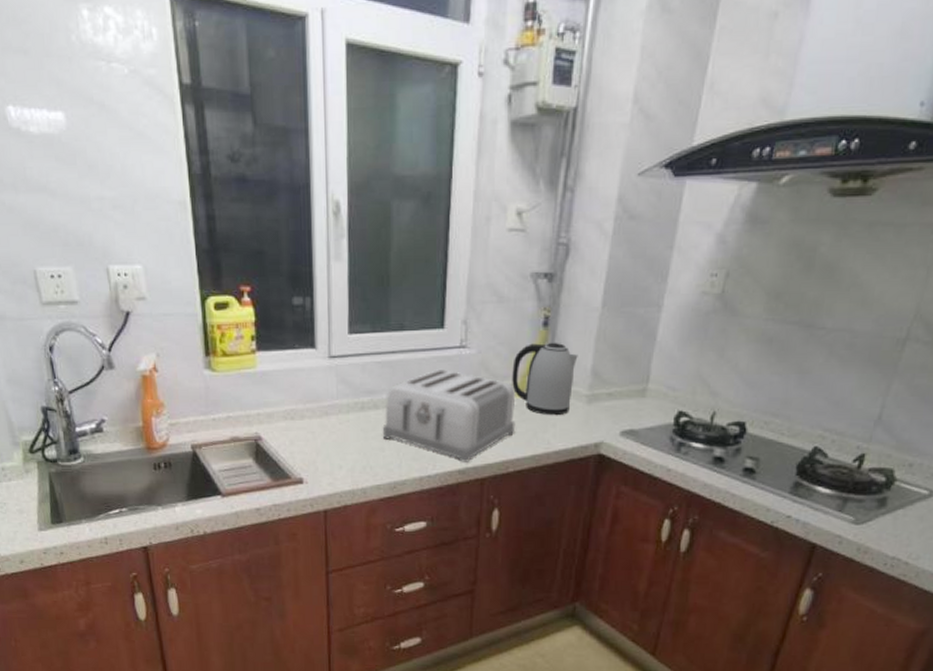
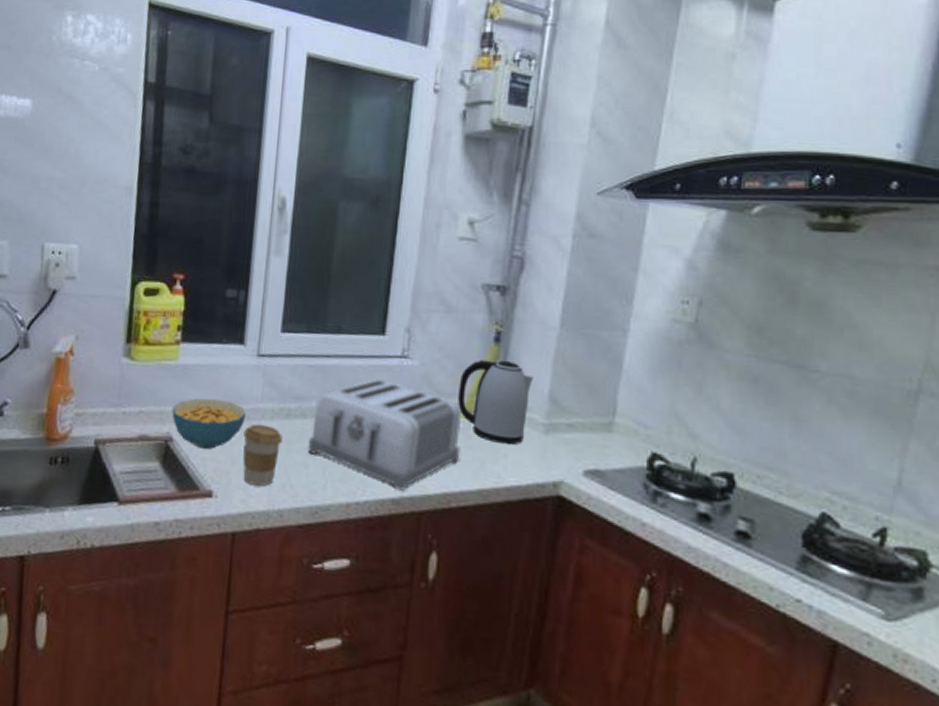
cereal bowl: none [257,399,325,443] -> present [172,398,247,449]
coffee cup: none [324,418,359,470] -> present [242,423,283,486]

